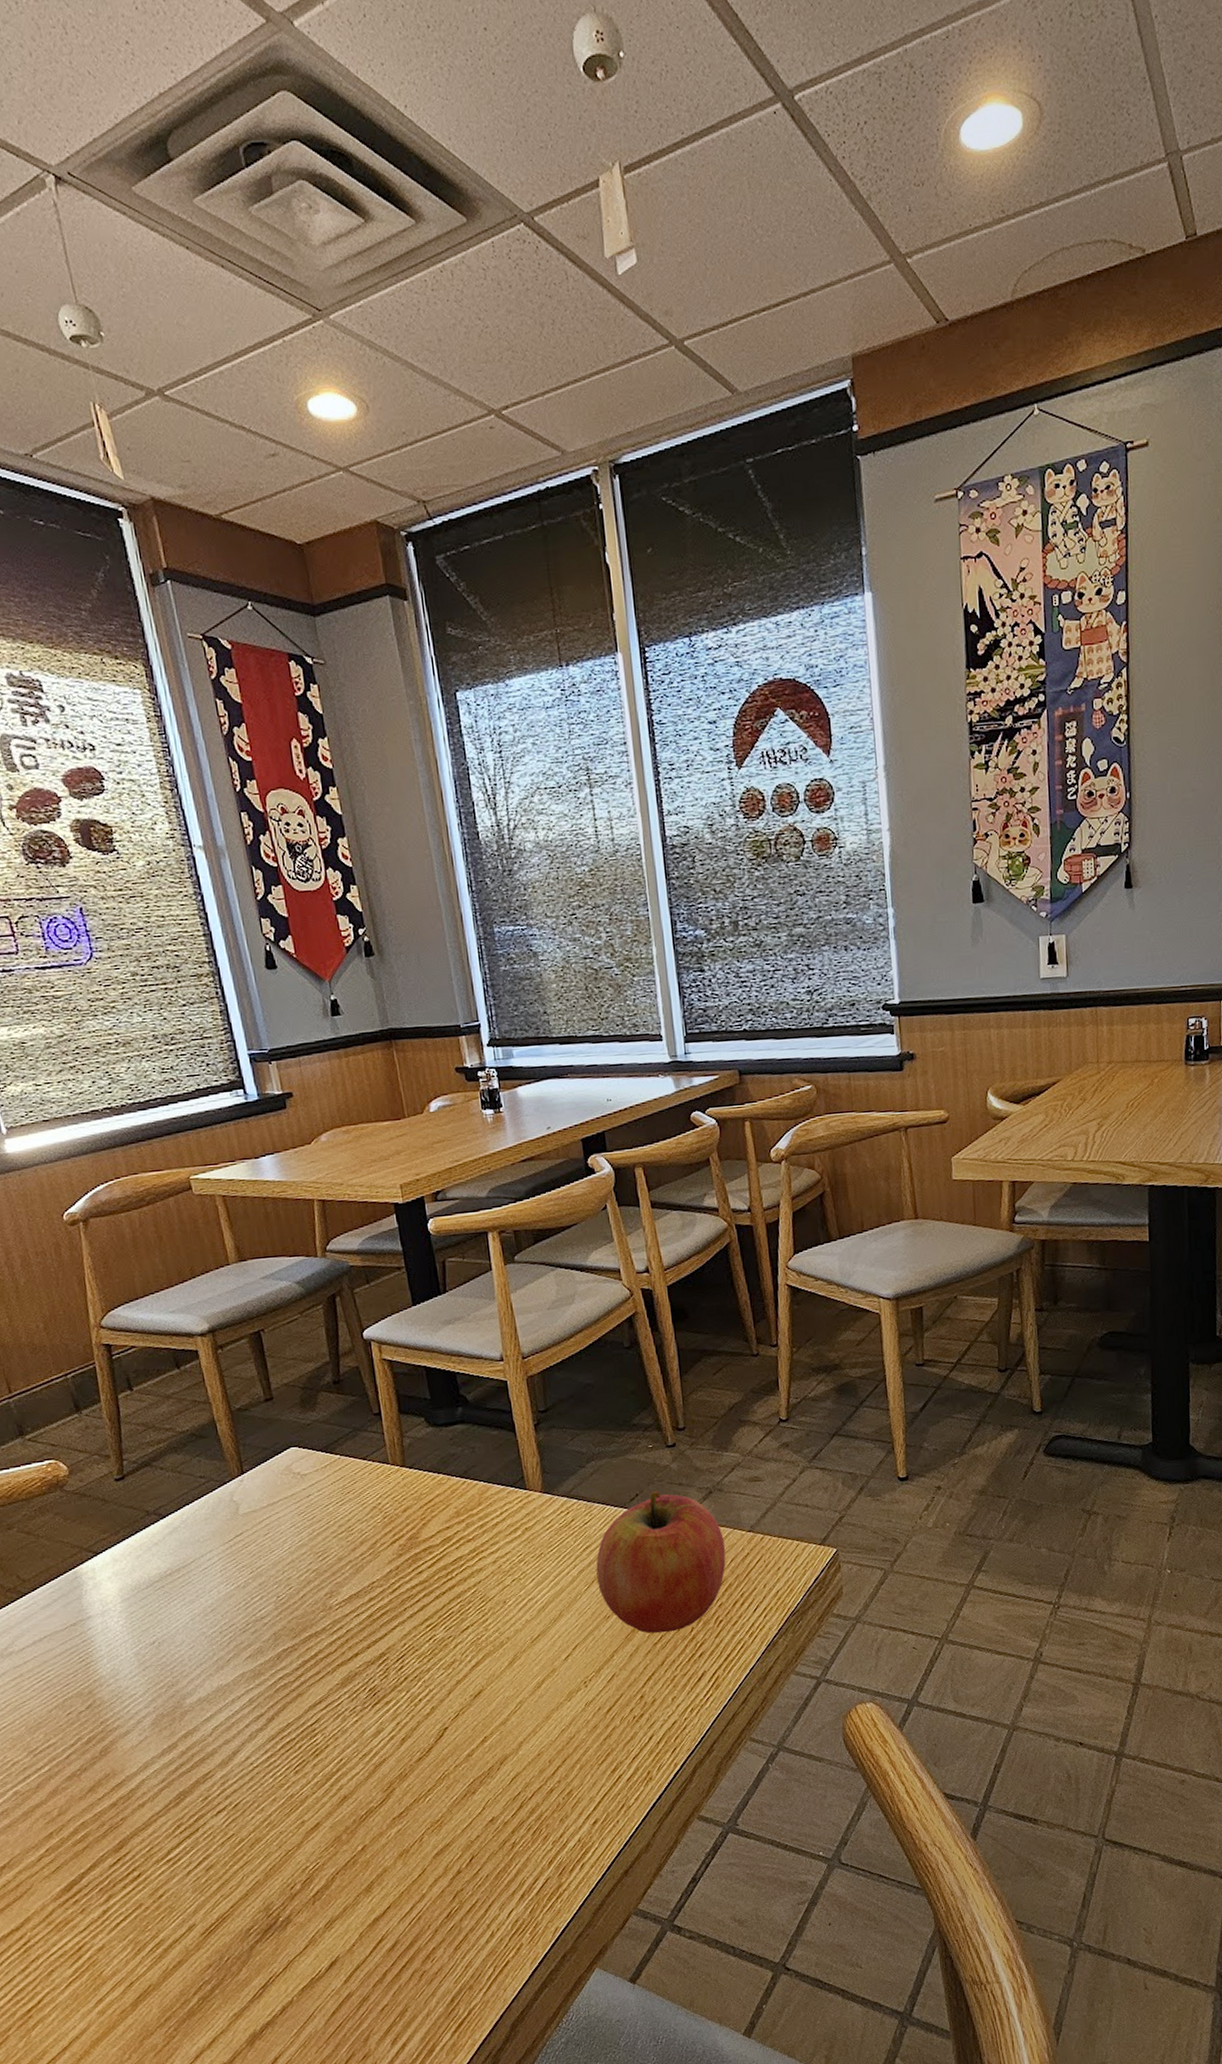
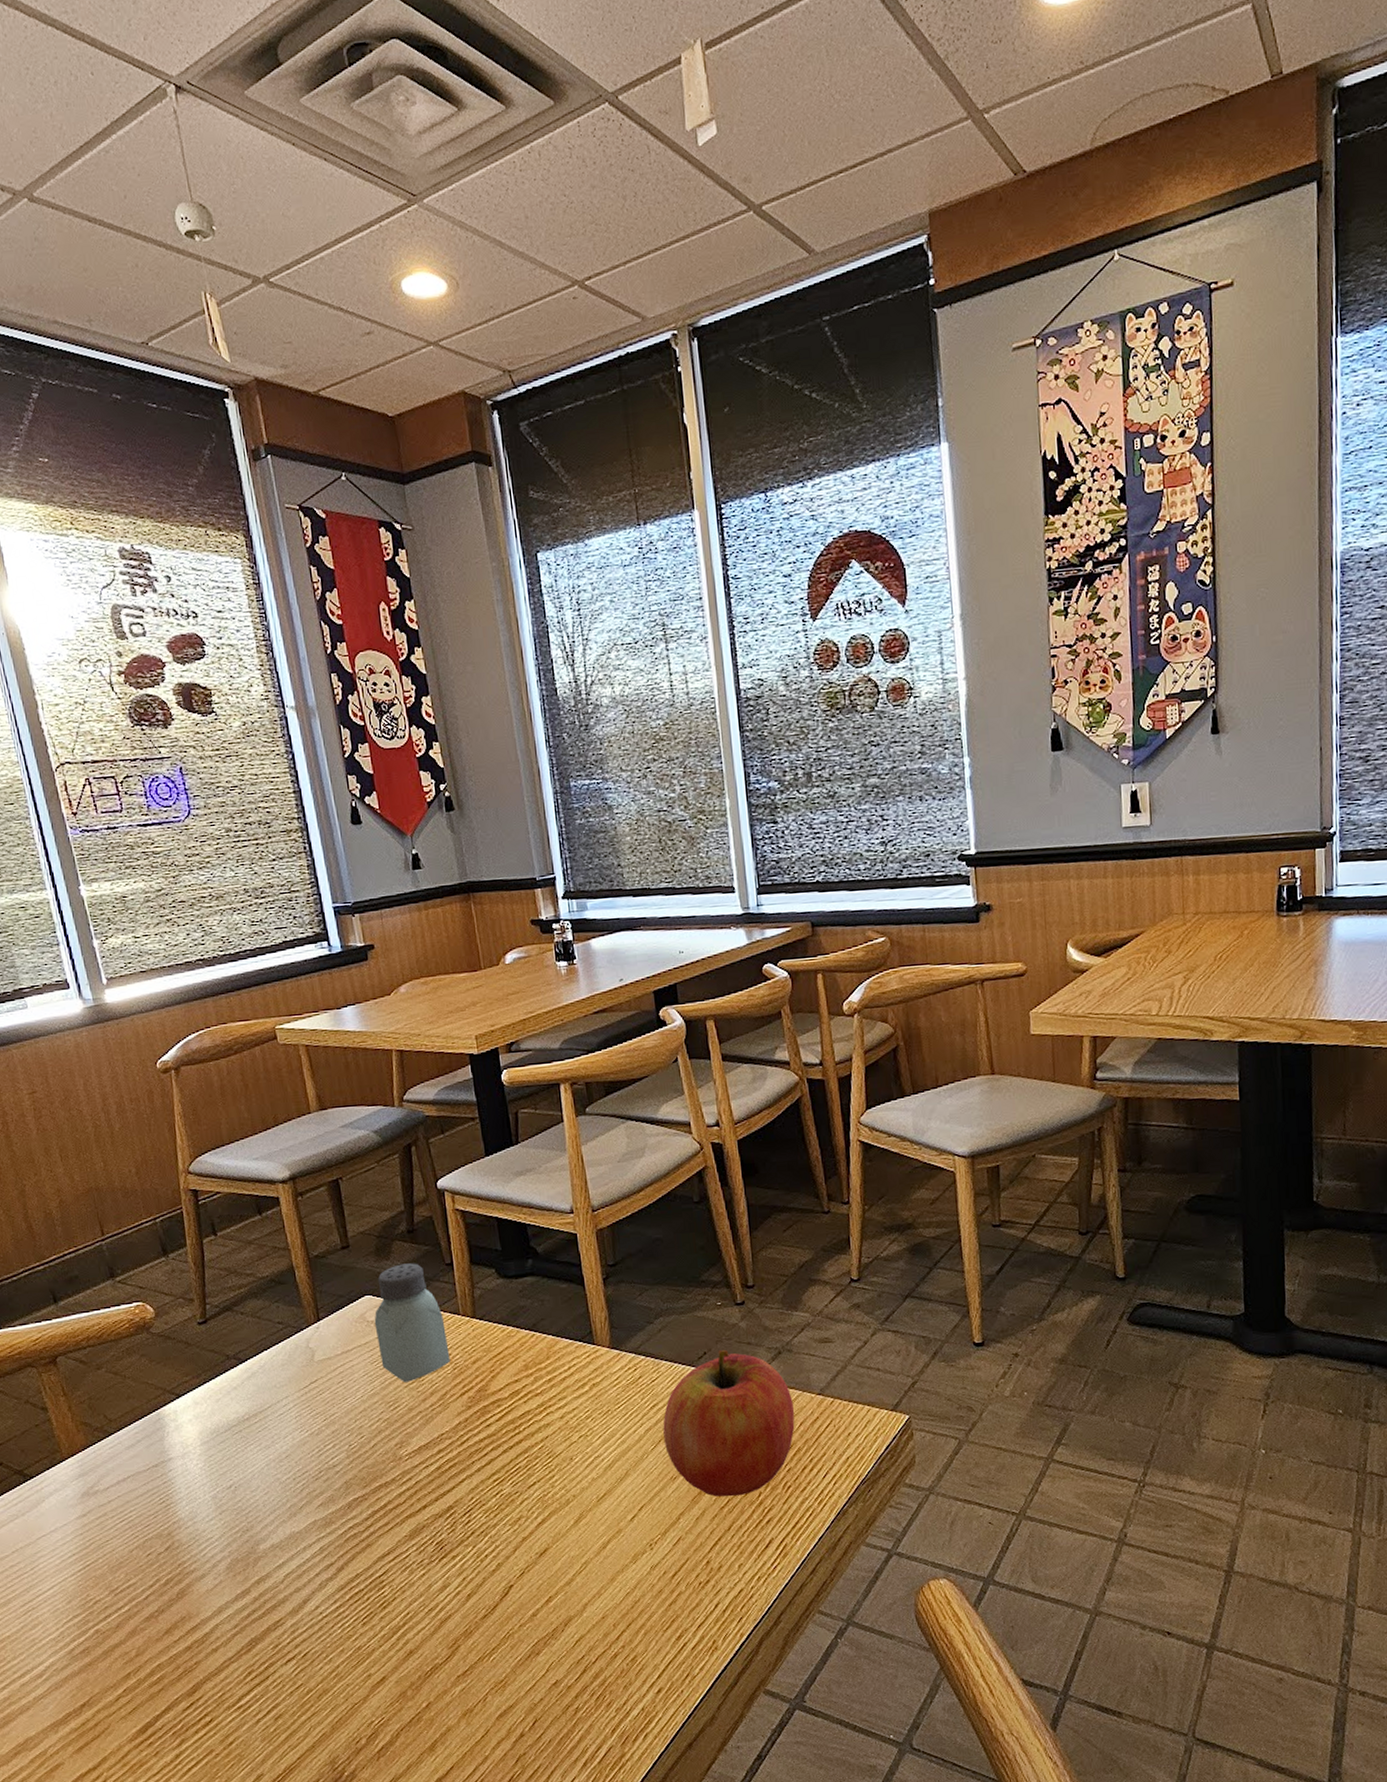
saltshaker: none [300,1413,380,1533] -> present [374,1263,450,1383]

